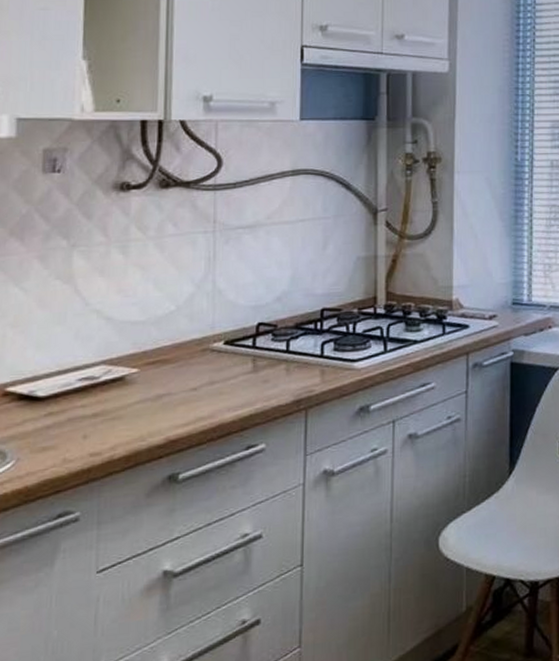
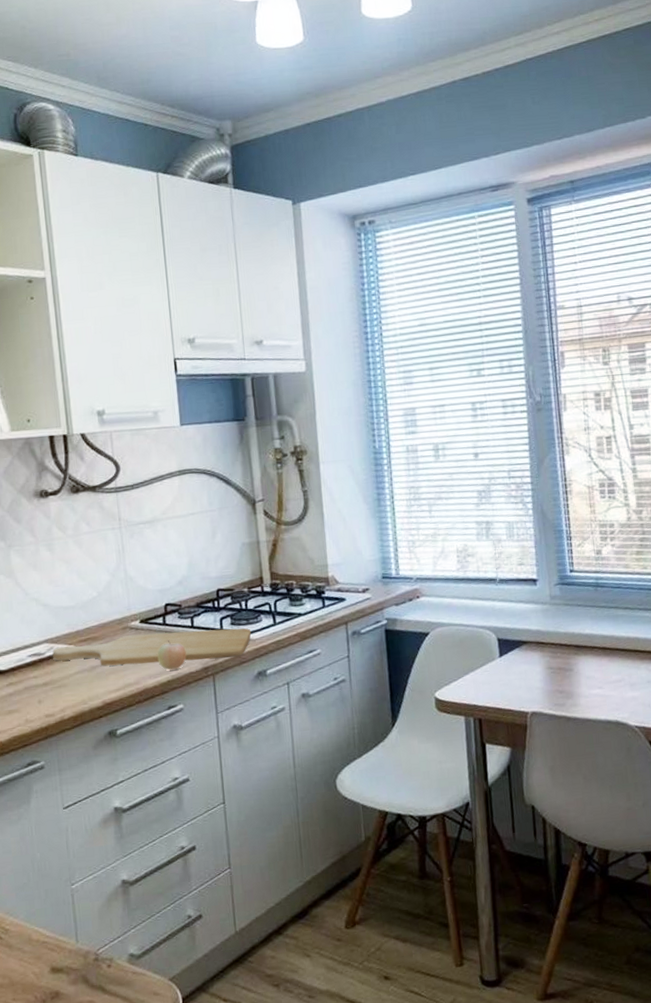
chopping board: none [109,354,357,396] -> present [52,628,252,667]
fruit: none [240,365,276,403] -> present [157,639,187,670]

